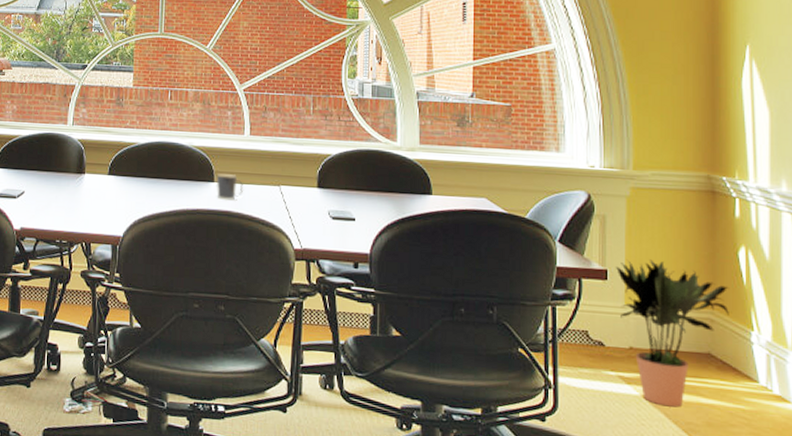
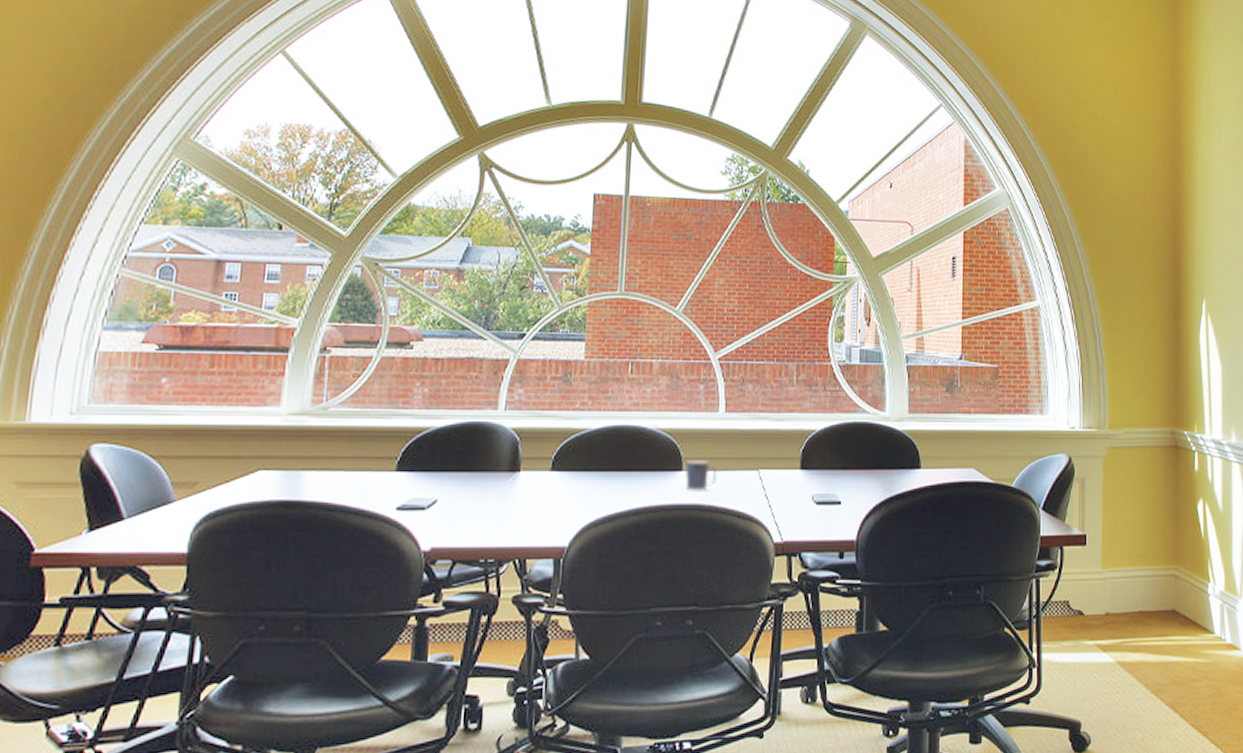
potted plant: present [616,259,729,408] -> none [1094,520,1190,670]

